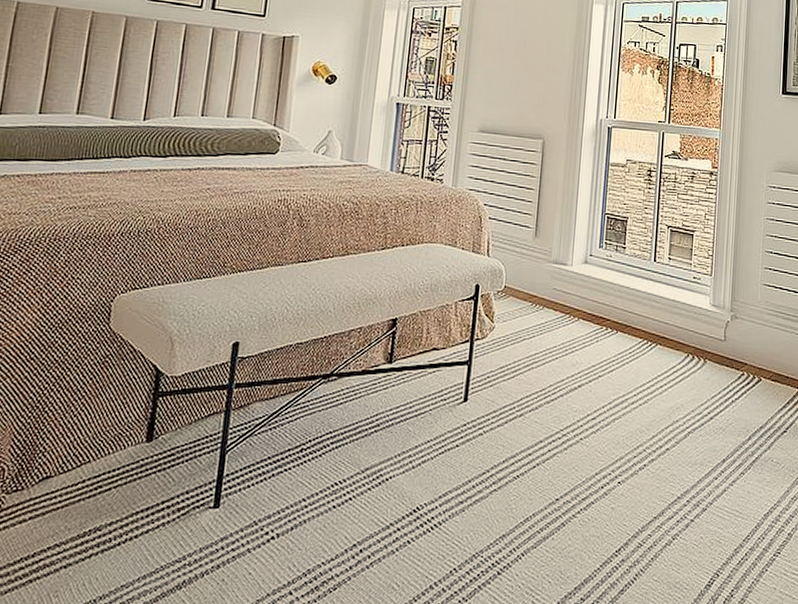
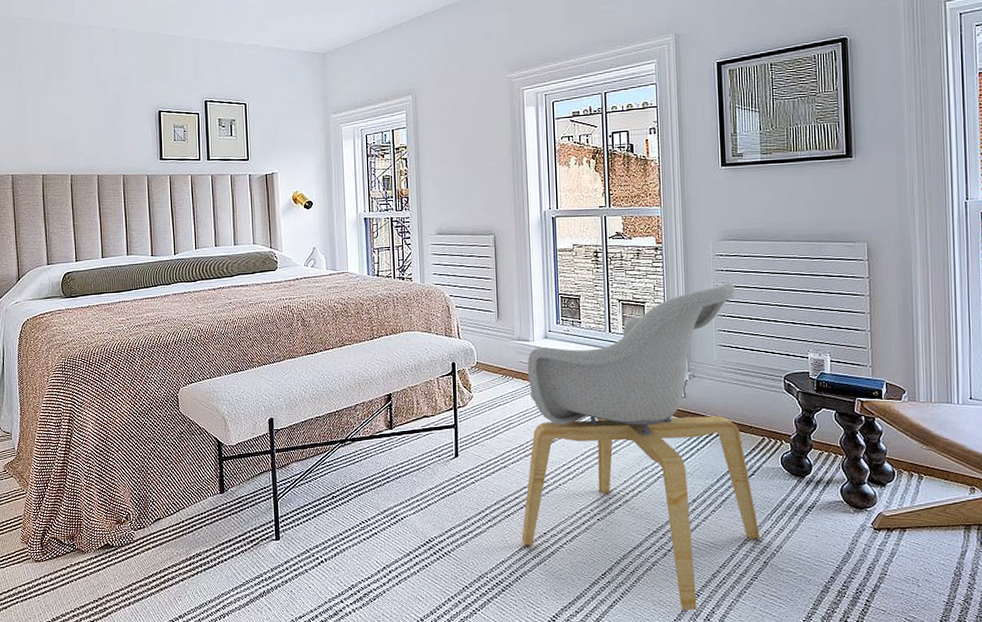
armchair: none [528,216,787,595] -> present [521,282,760,611]

